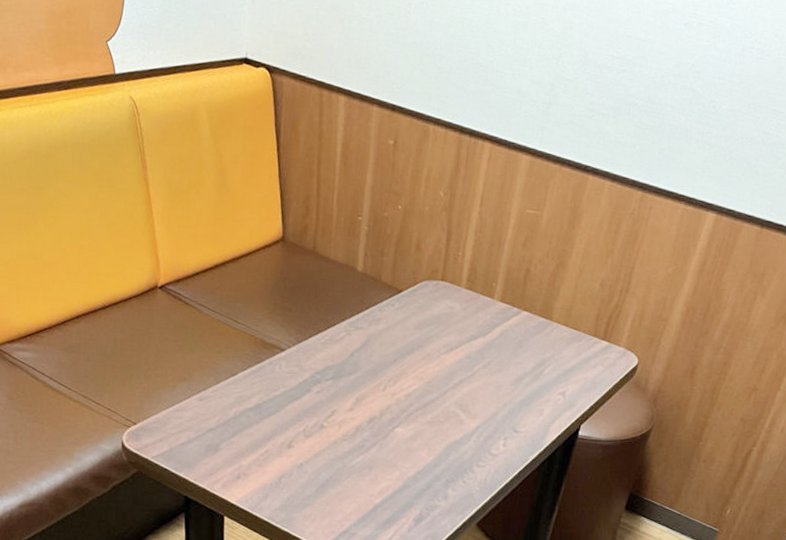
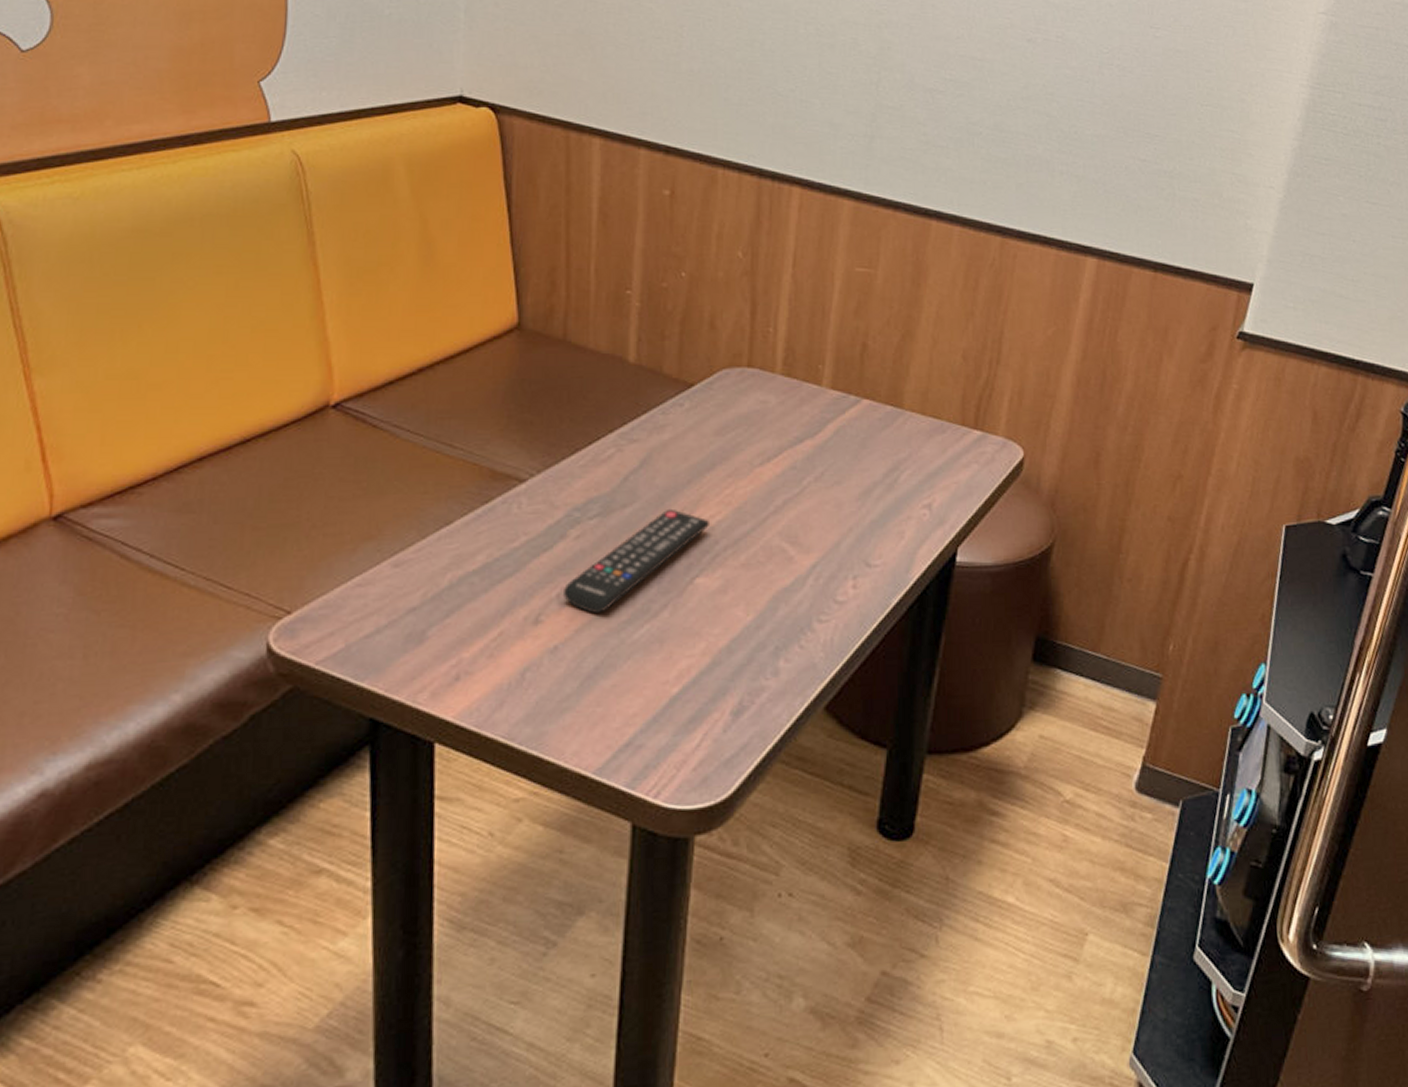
remote control: none [307,378,408,445] -> present [562,508,711,613]

